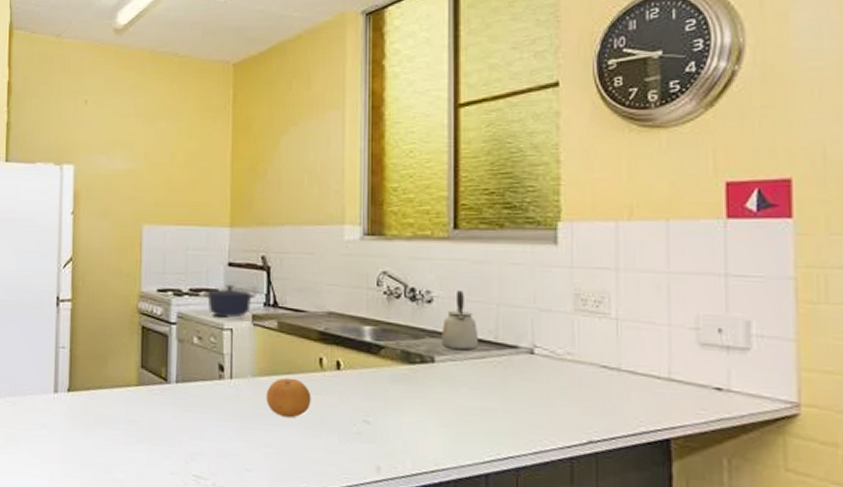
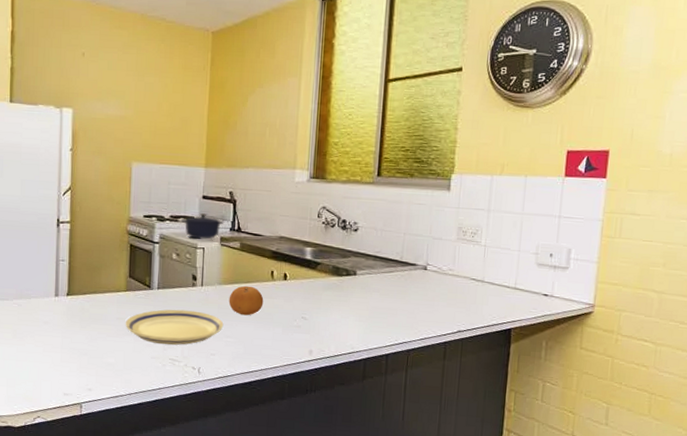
plate: none [137,409,261,457] -> present [125,309,224,345]
kettle: present [440,290,479,352] -> none [361,222,389,268]

